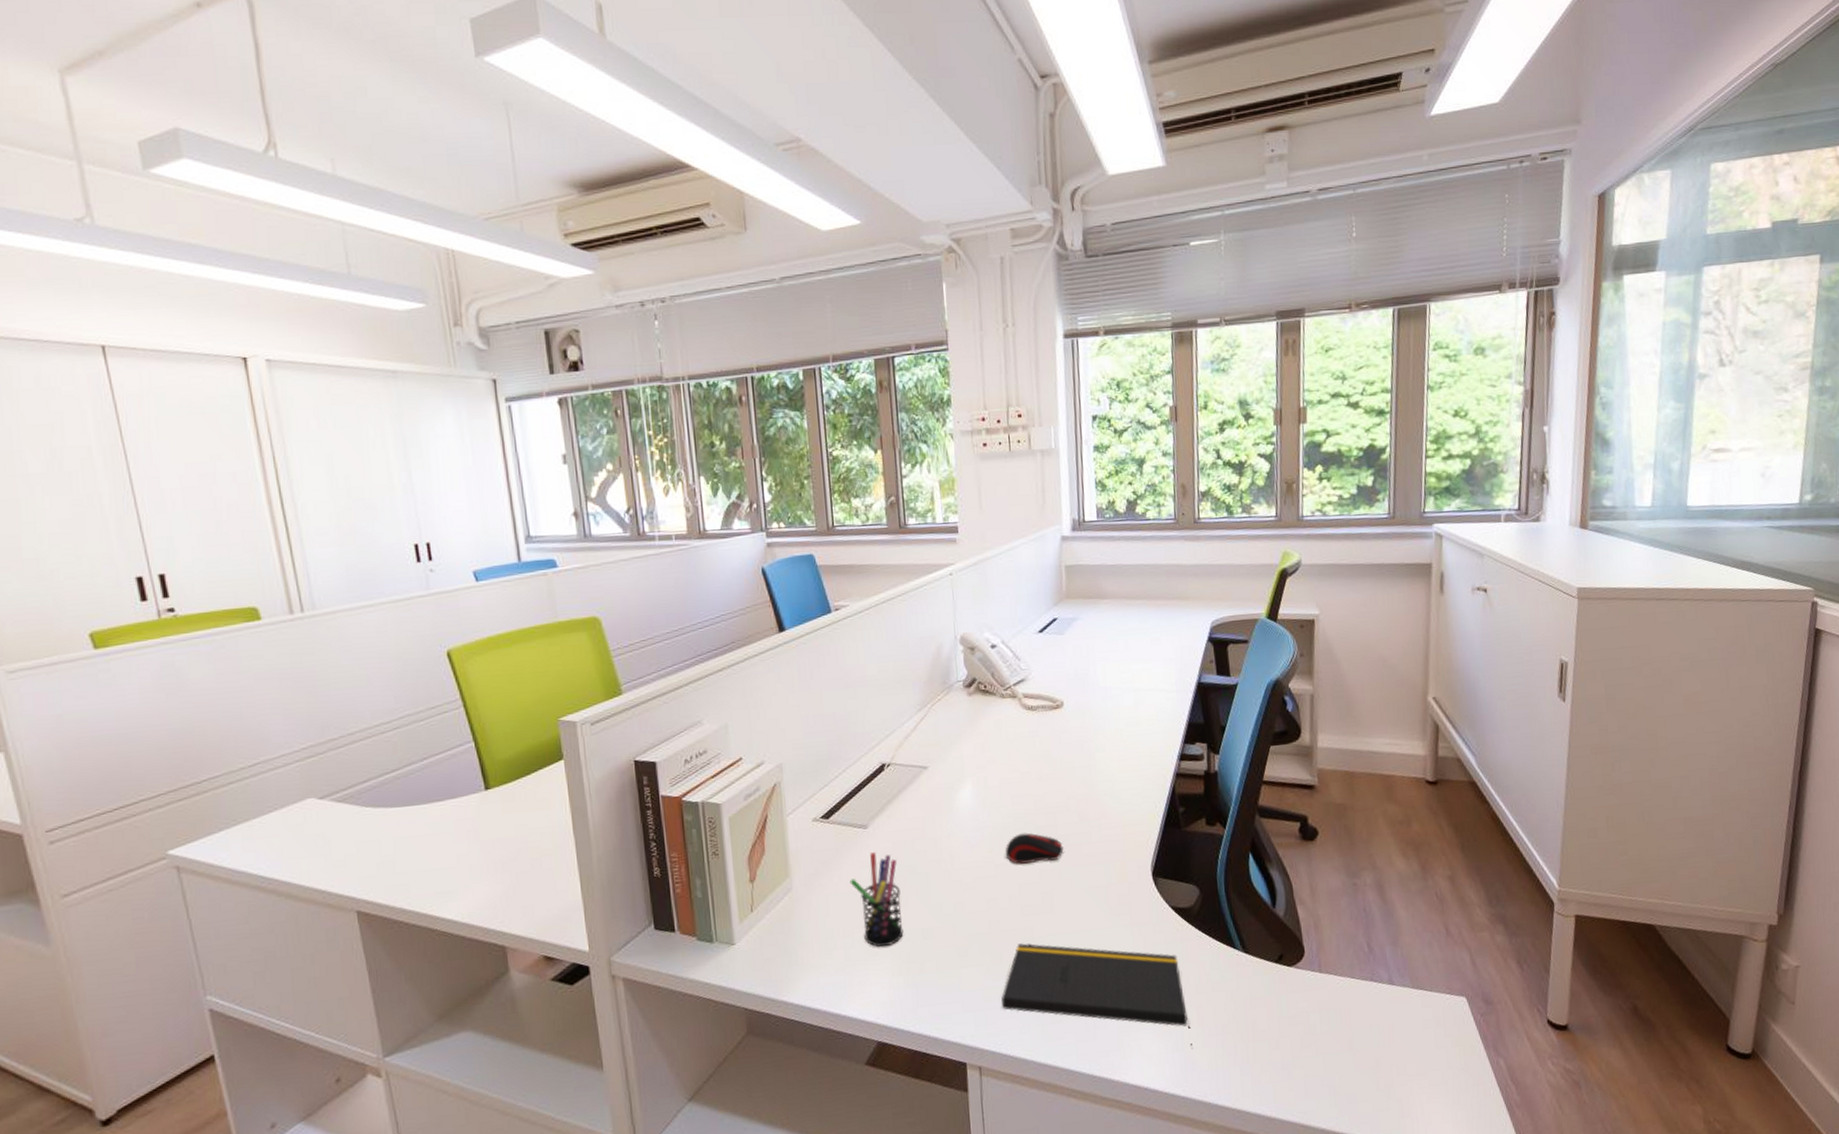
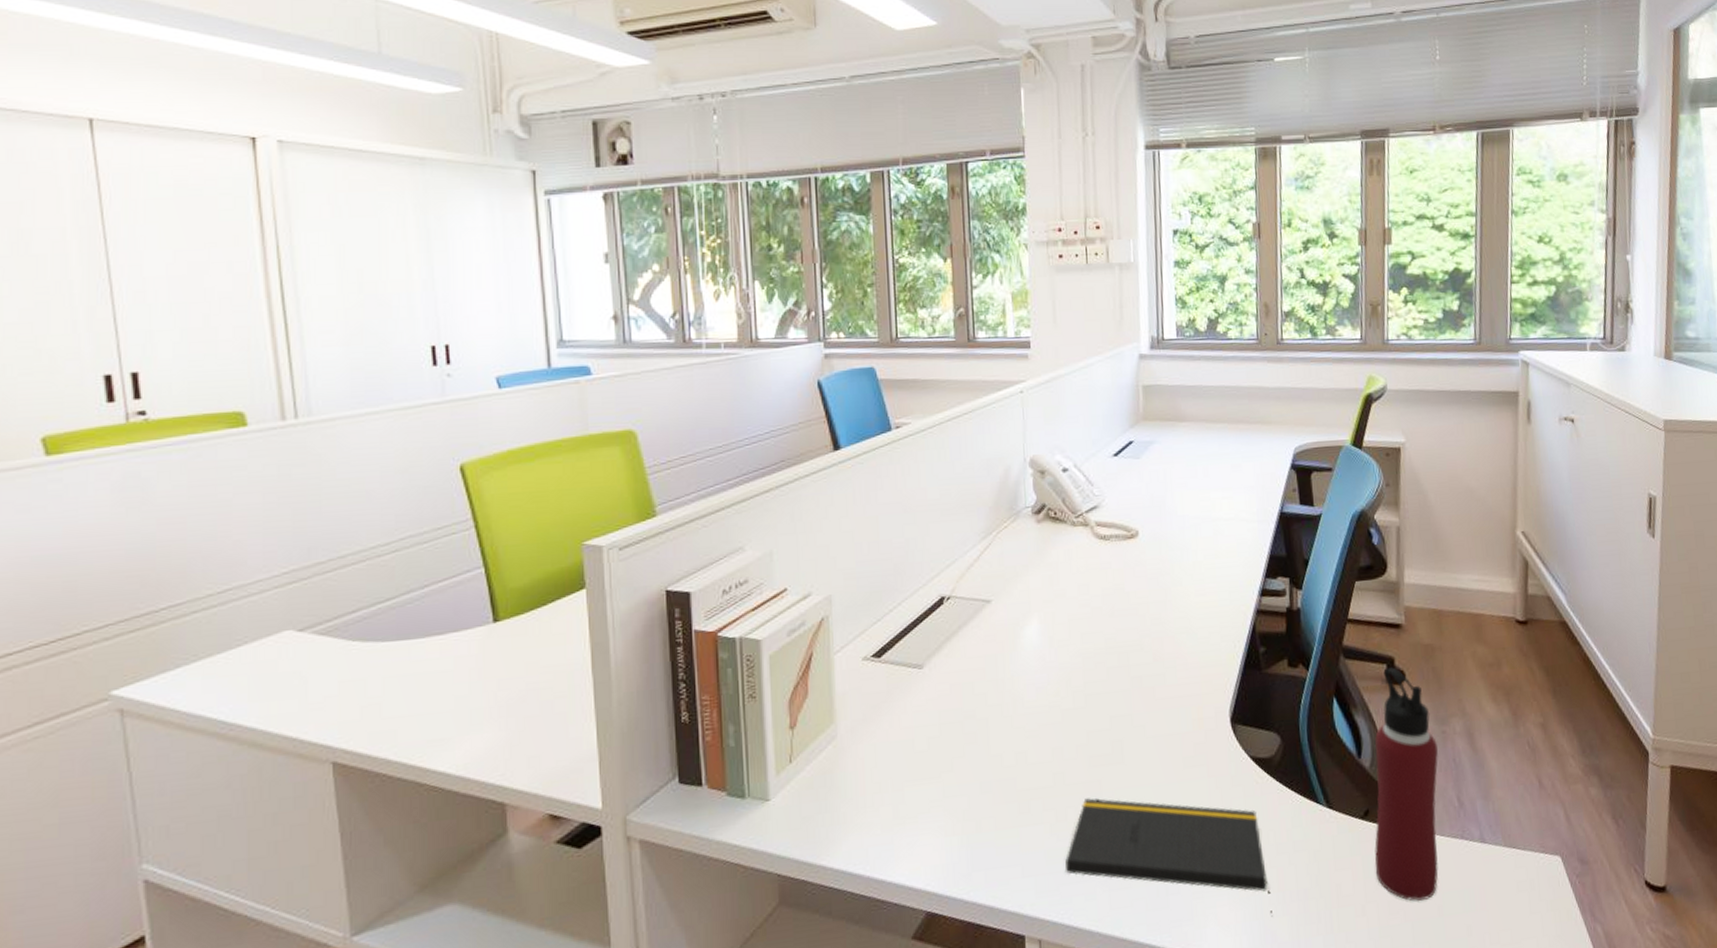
pen holder: present [850,852,904,948] -> none [901,695,959,804]
computer mouse: present [1005,832,1064,864] -> none [1072,674,1136,709]
water bottle: none [1288,825,1349,1036] -> present [1374,667,1439,901]

